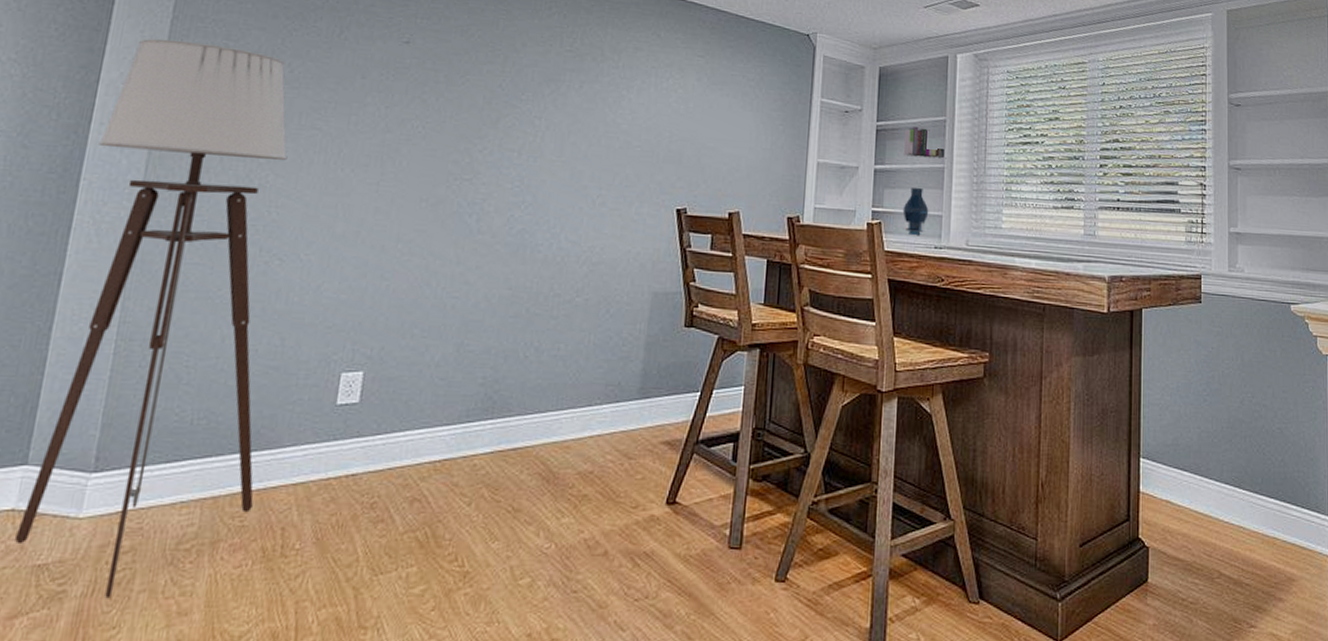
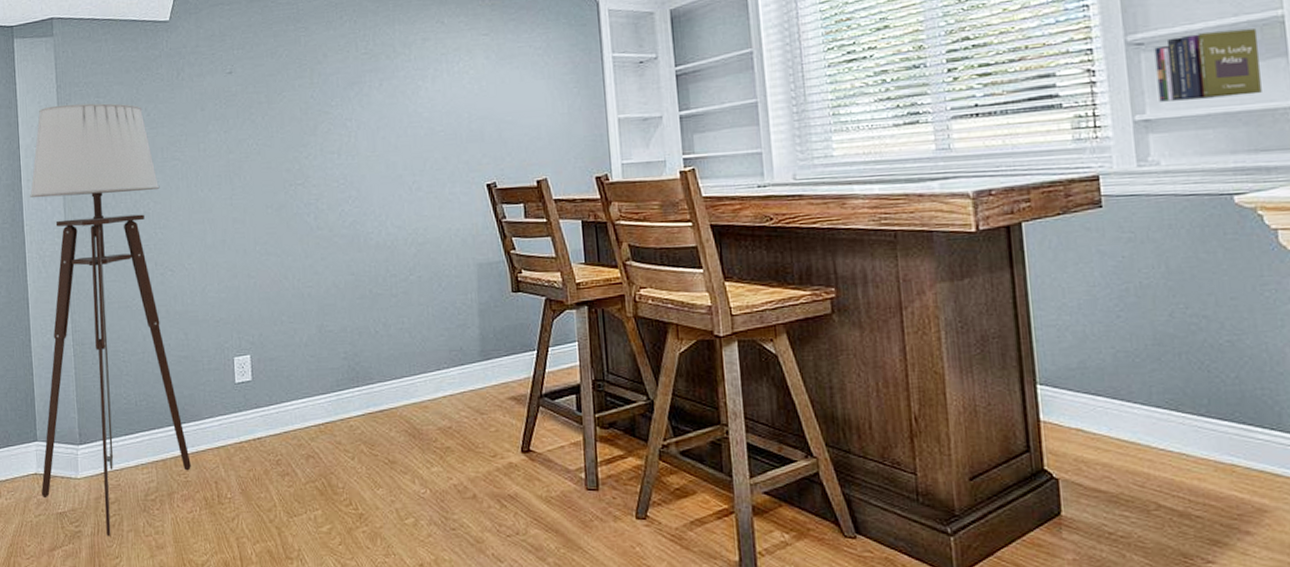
vase: present [902,188,929,236] -> none [716,128,747,178]
books: present [903,126,947,159] -> none [706,63,759,97]
books: none [1247,167,1315,224] -> present [1154,29,1262,102]

